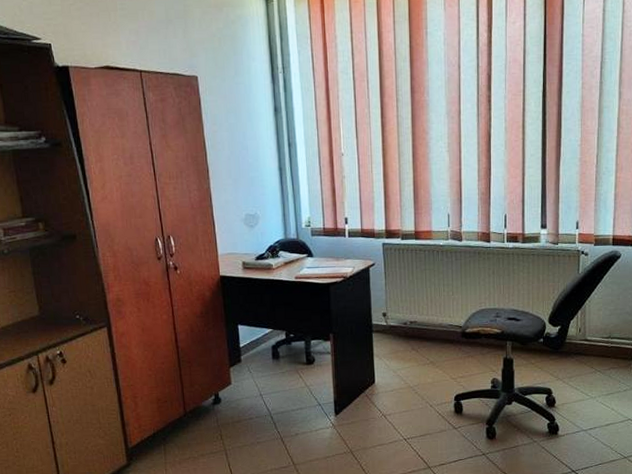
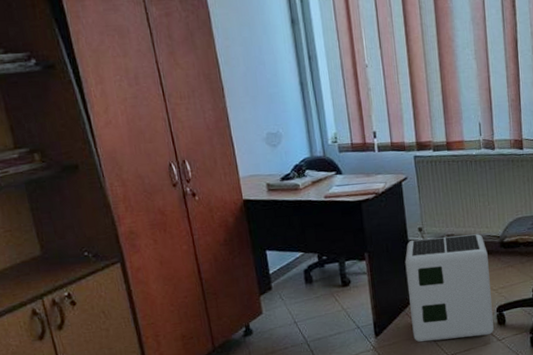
air purifier: none [368,322,450,424] -> present [405,234,494,342]

